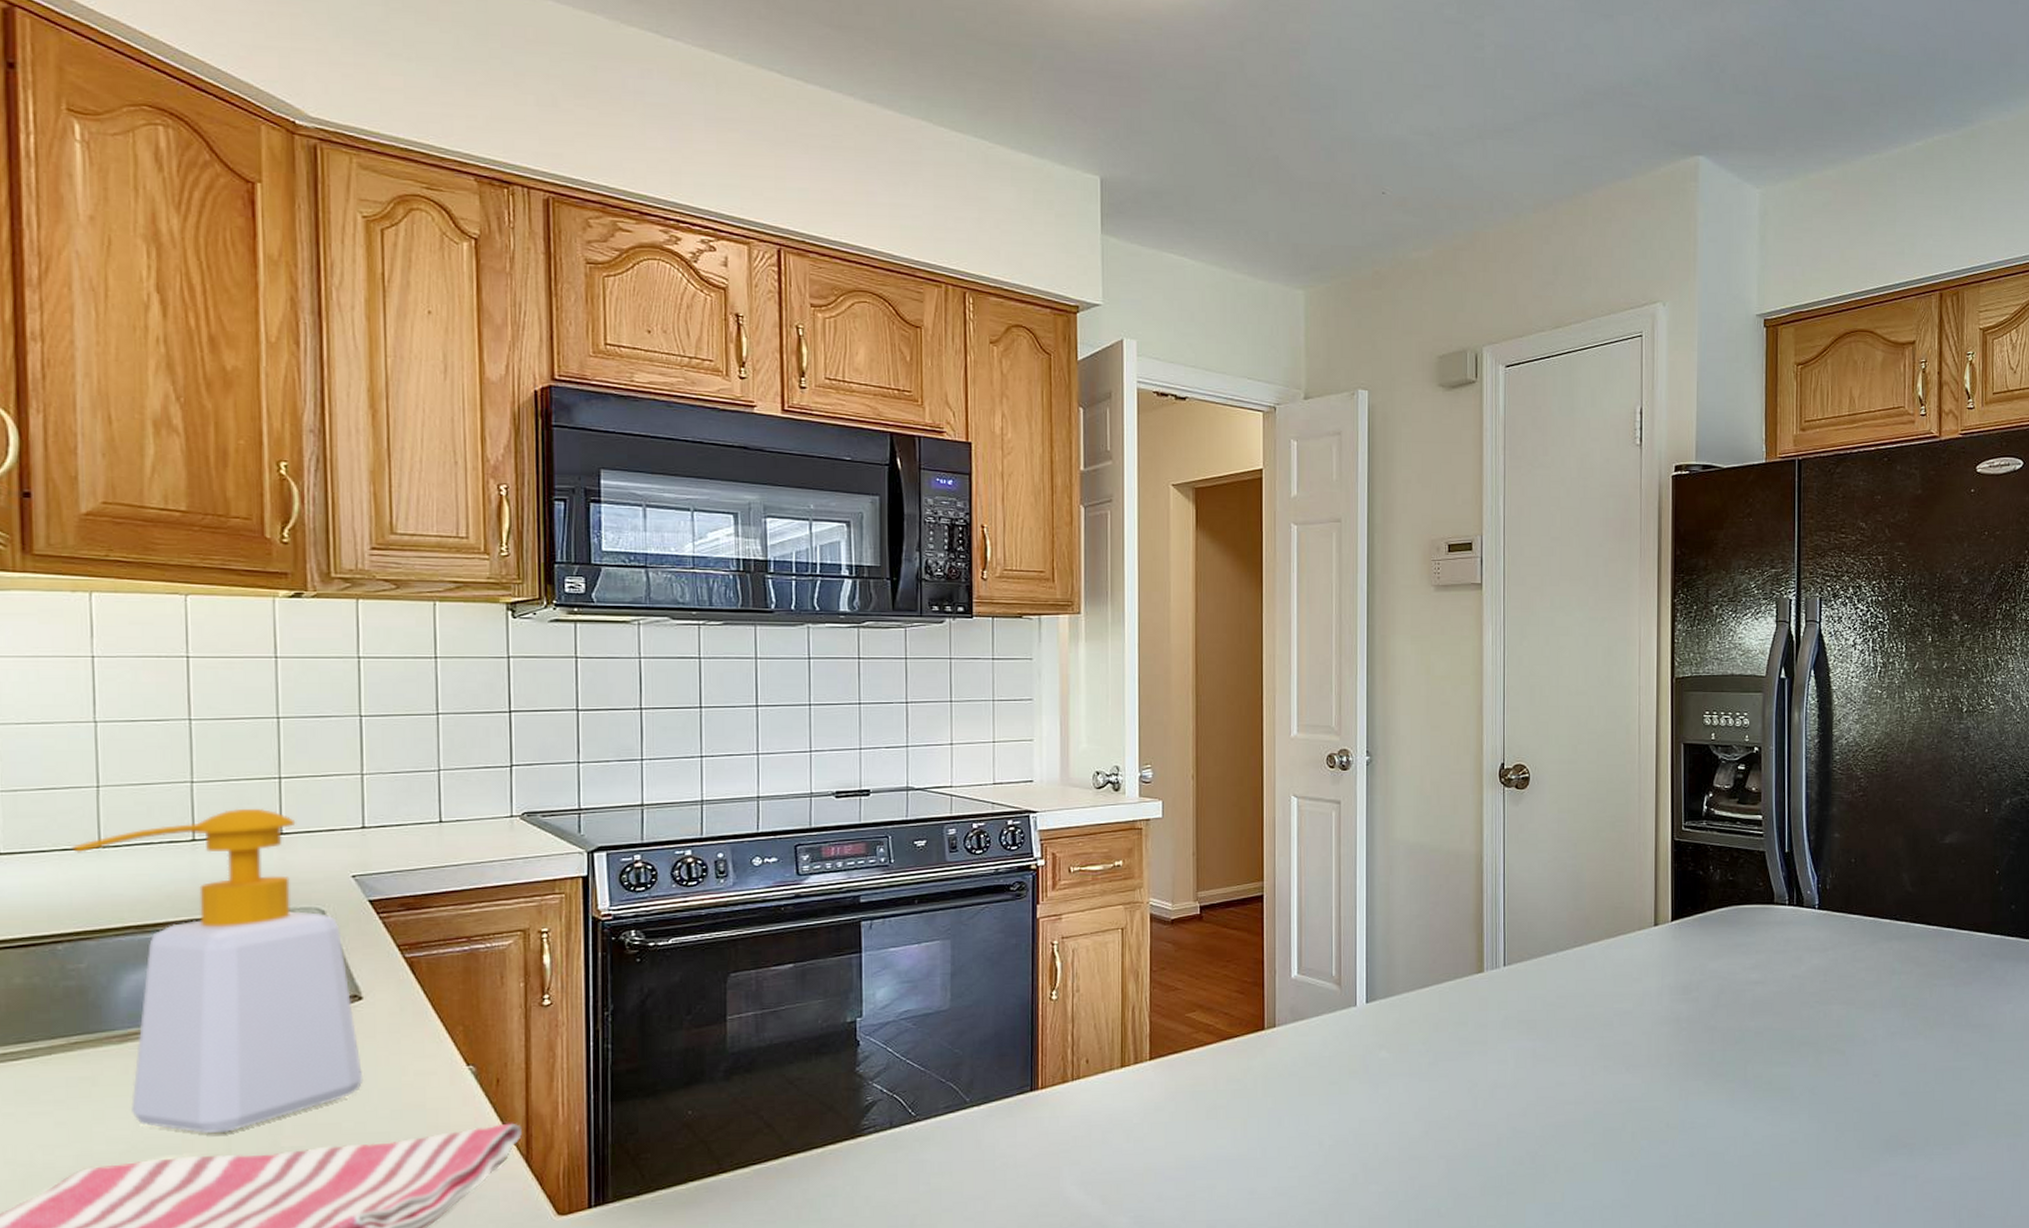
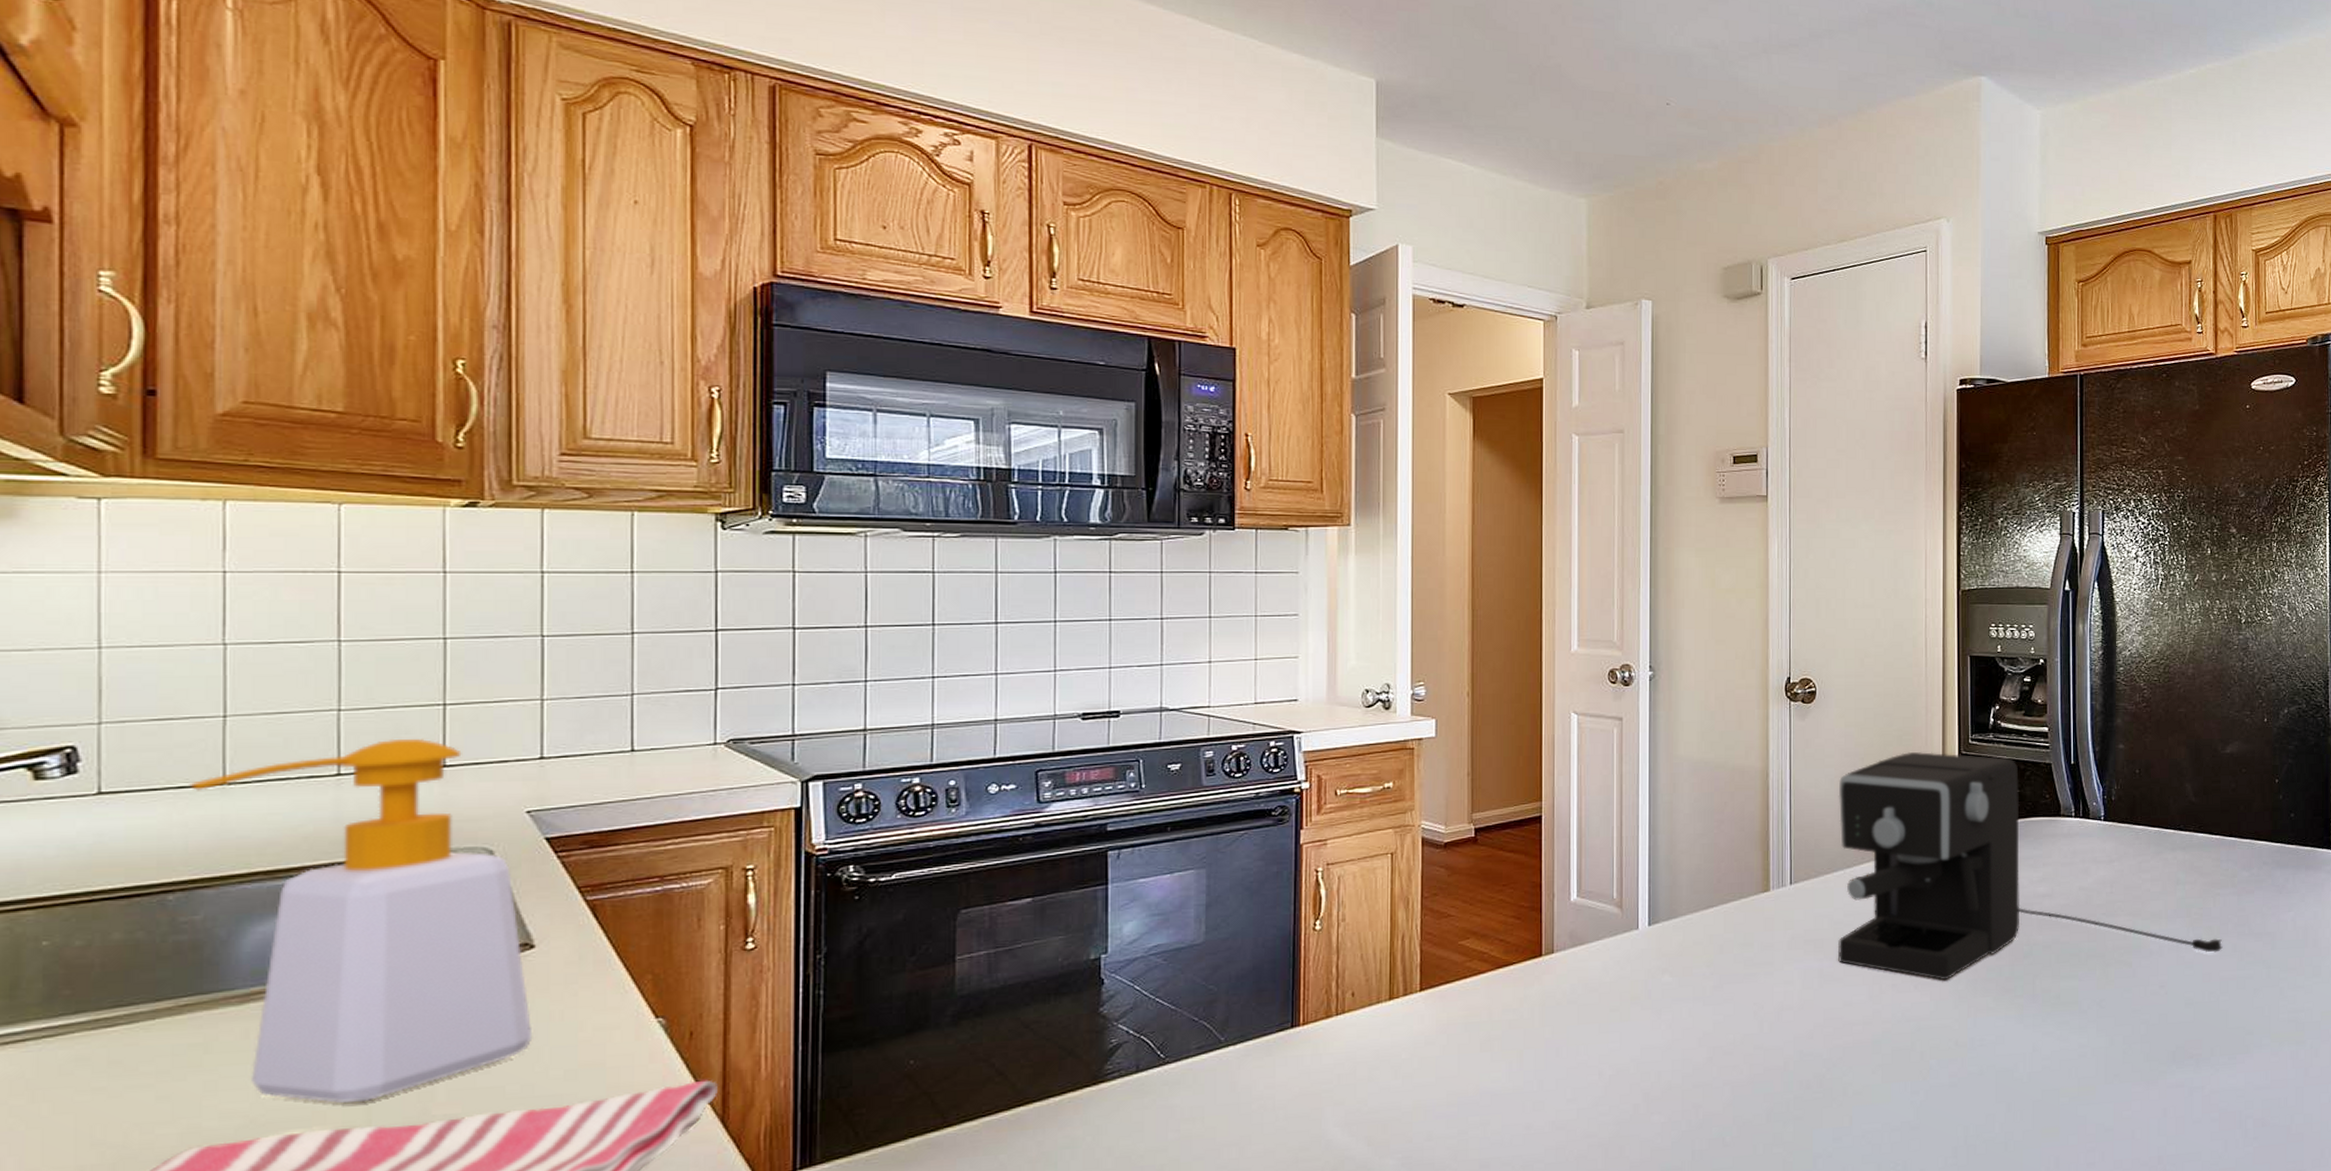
coffee maker: none [1551,838,1939,1064] -> present [1838,752,2223,981]

